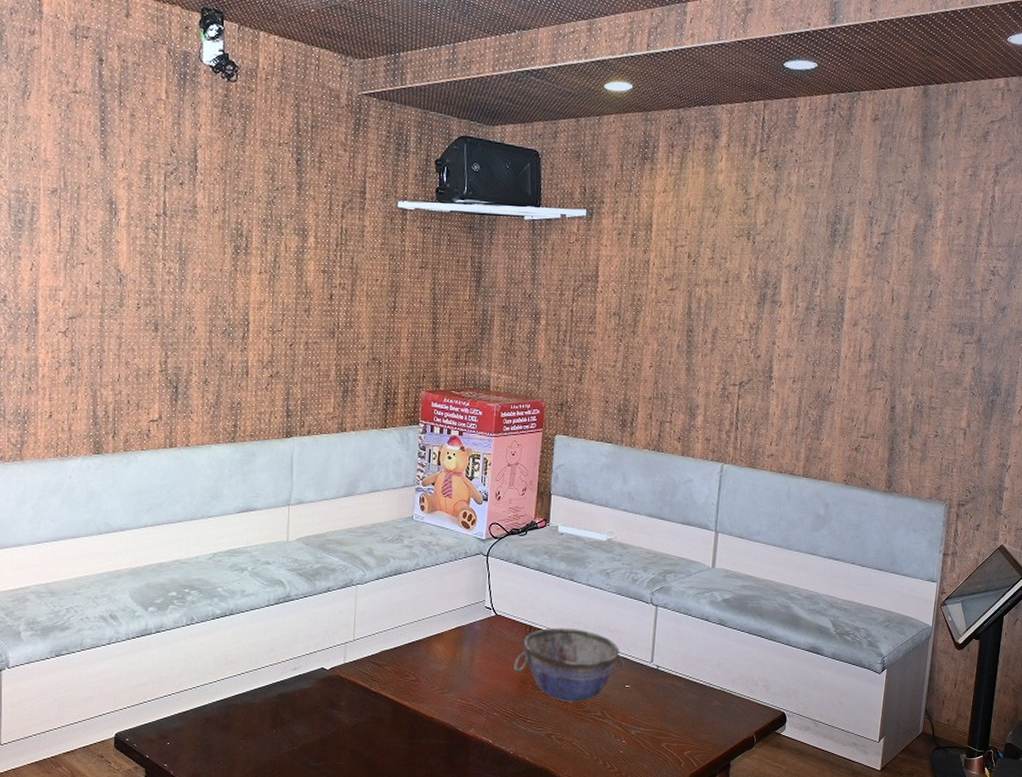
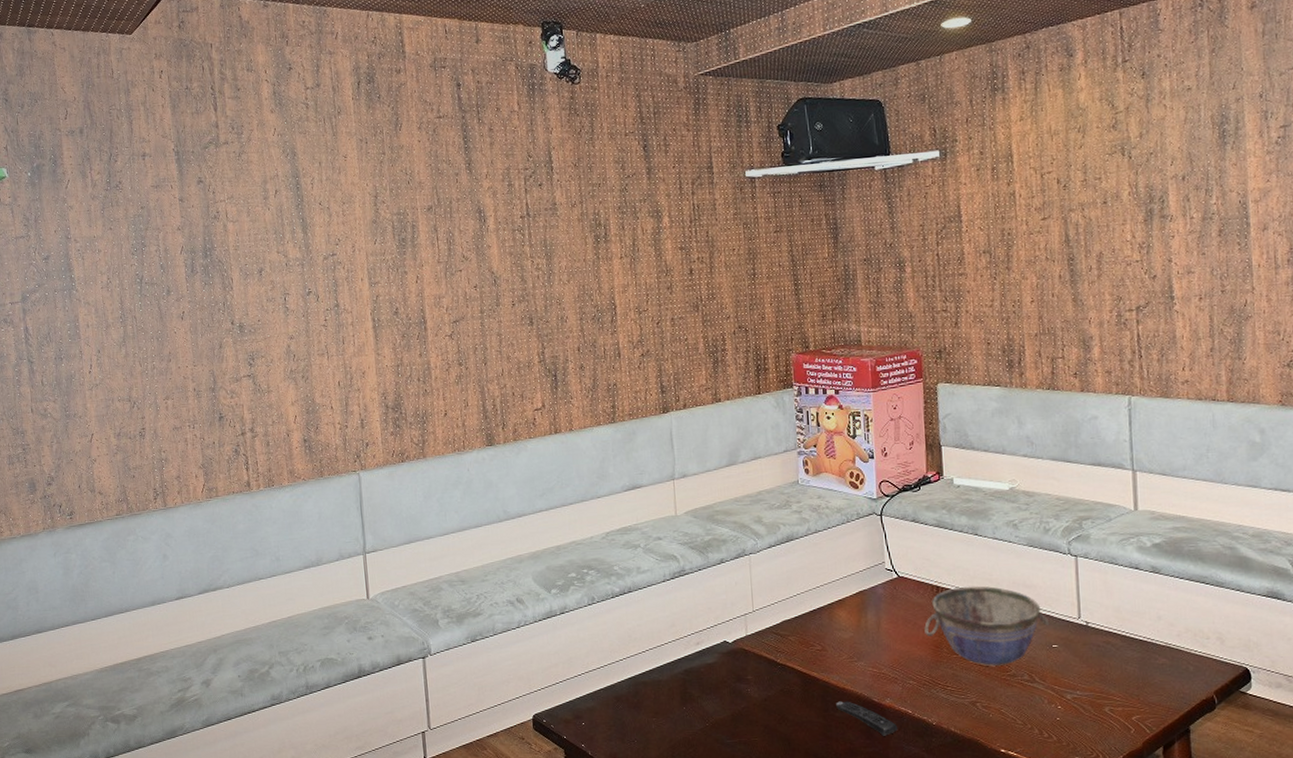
remote control: none [423,730,478,763] -> present [836,701,898,736]

